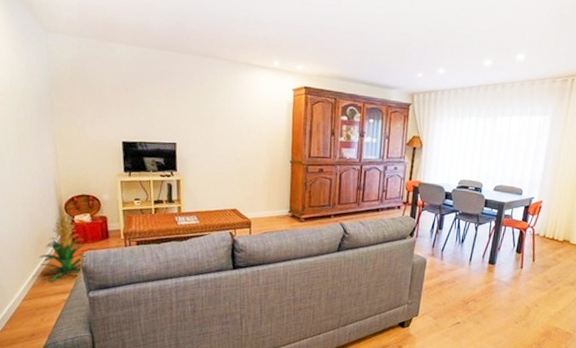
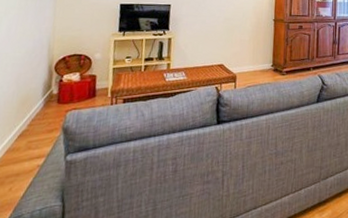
indoor plant: present [38,209,86,283] -> none [18,69,70,147]

